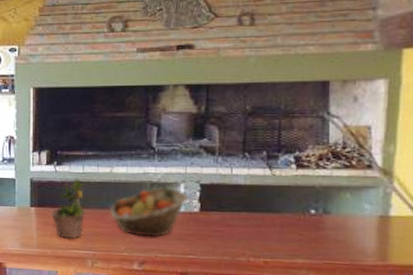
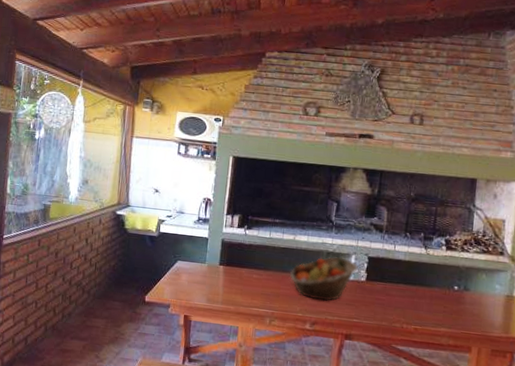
potted plant: present [49,179,86,239] -> none [236,243,270,298]

